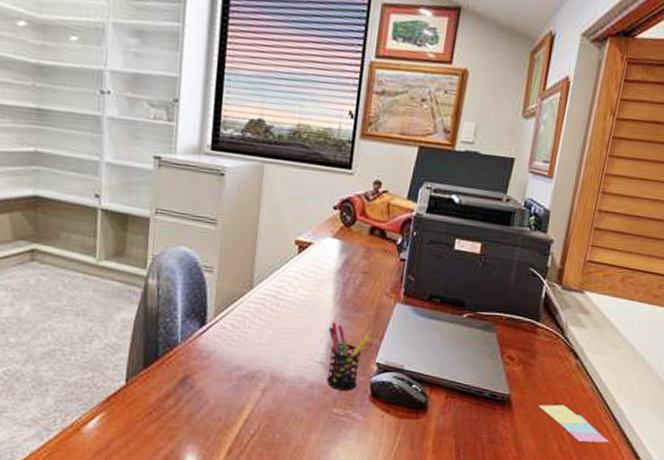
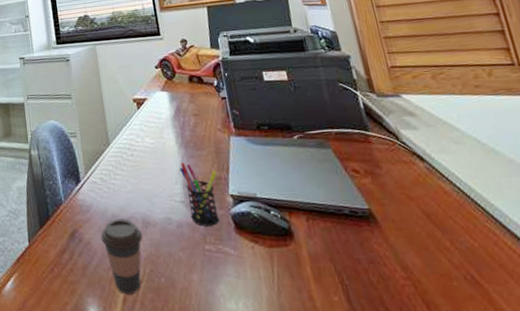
coffee cup: none [217,370,267,447] -> present [100,219,143,295]
sticky notes: present [539,404,609,443] -> none [405,212,503,251]

